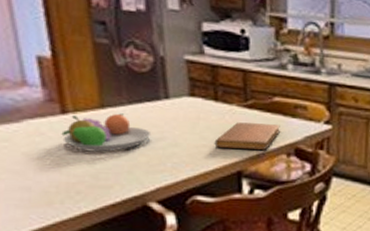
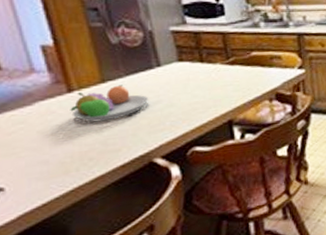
notebook: present [214,122,280,150] -> none [205,75,261,102]

